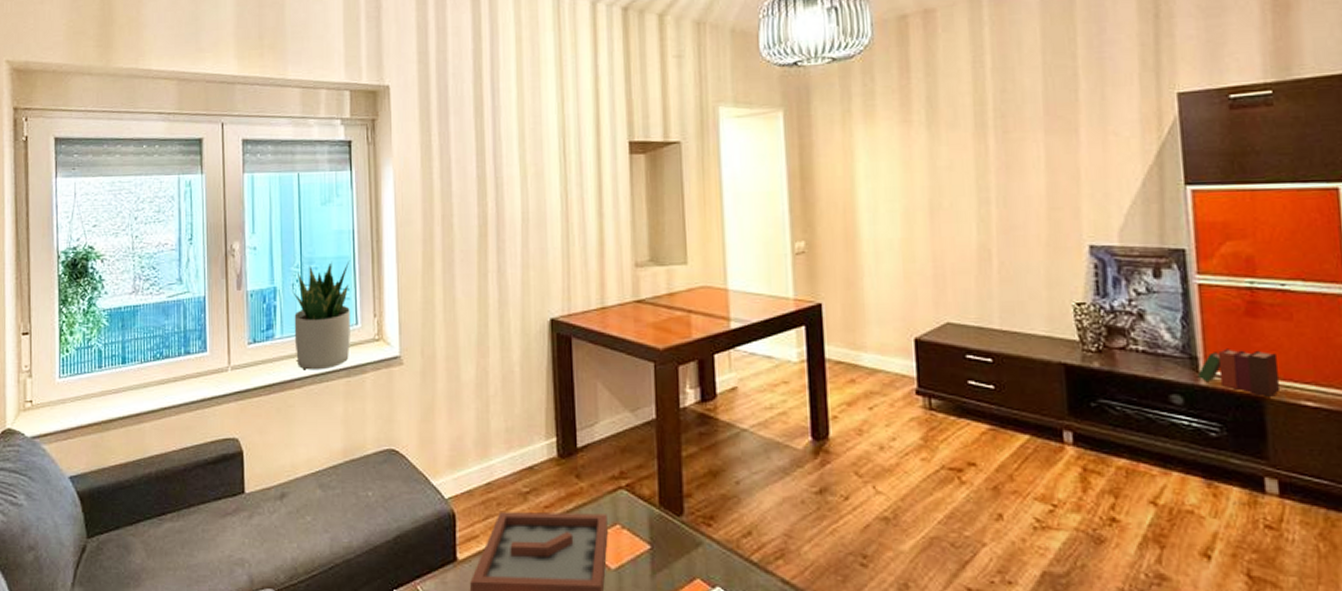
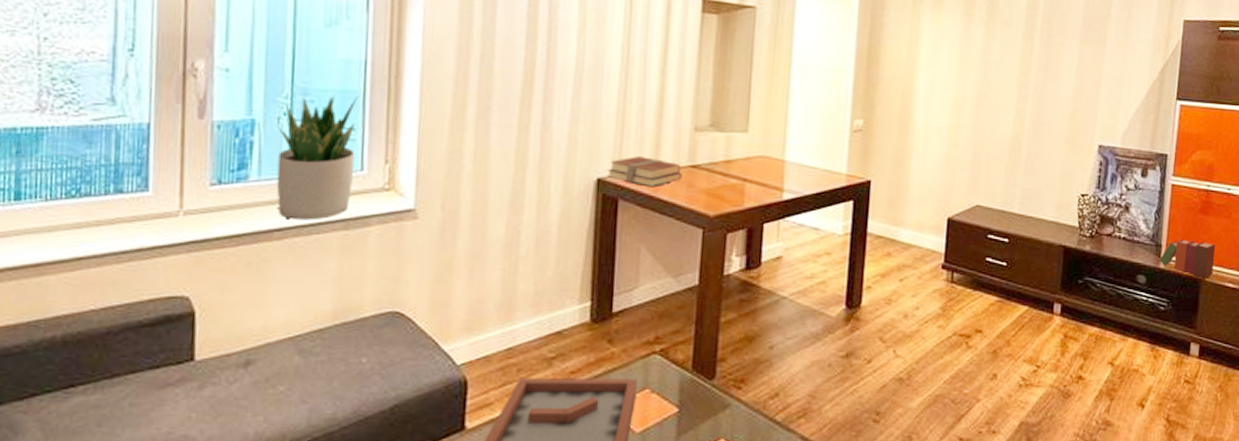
books: none [558,295,629,325] -> present [607,156,683,188]

